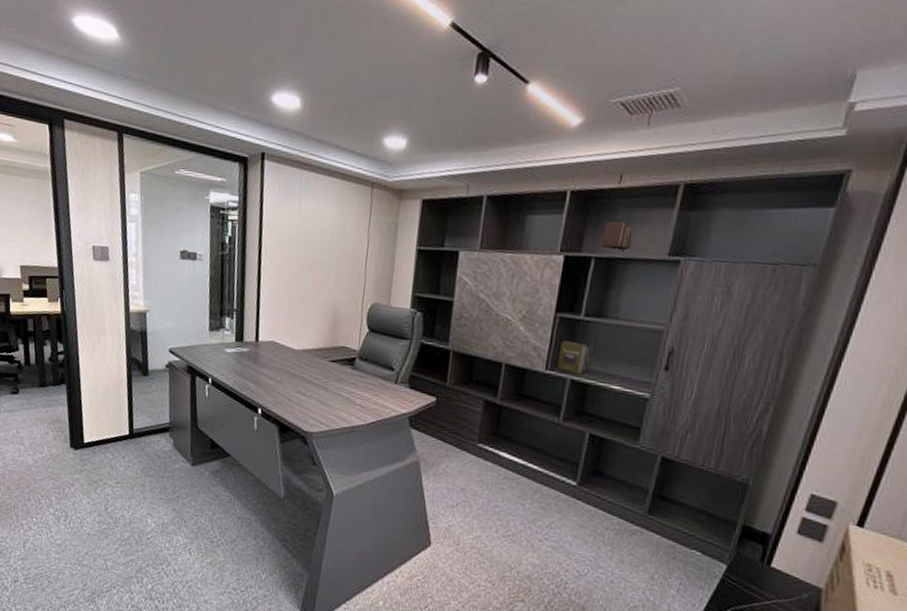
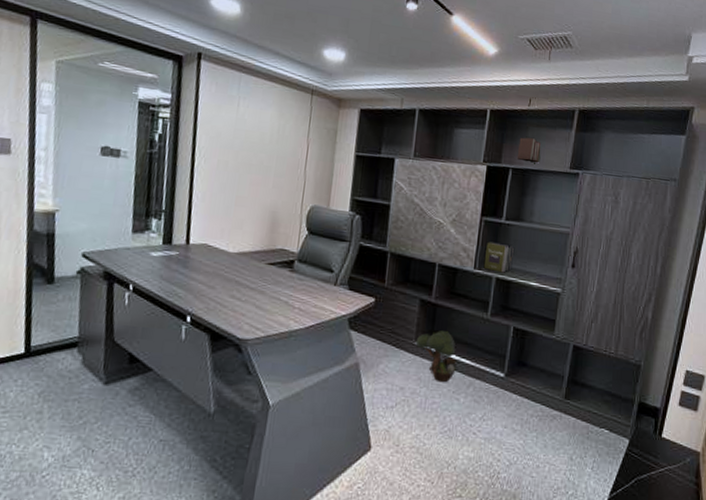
decorative tree: none [478,433,523,487] -> present [415,331,457,383]

